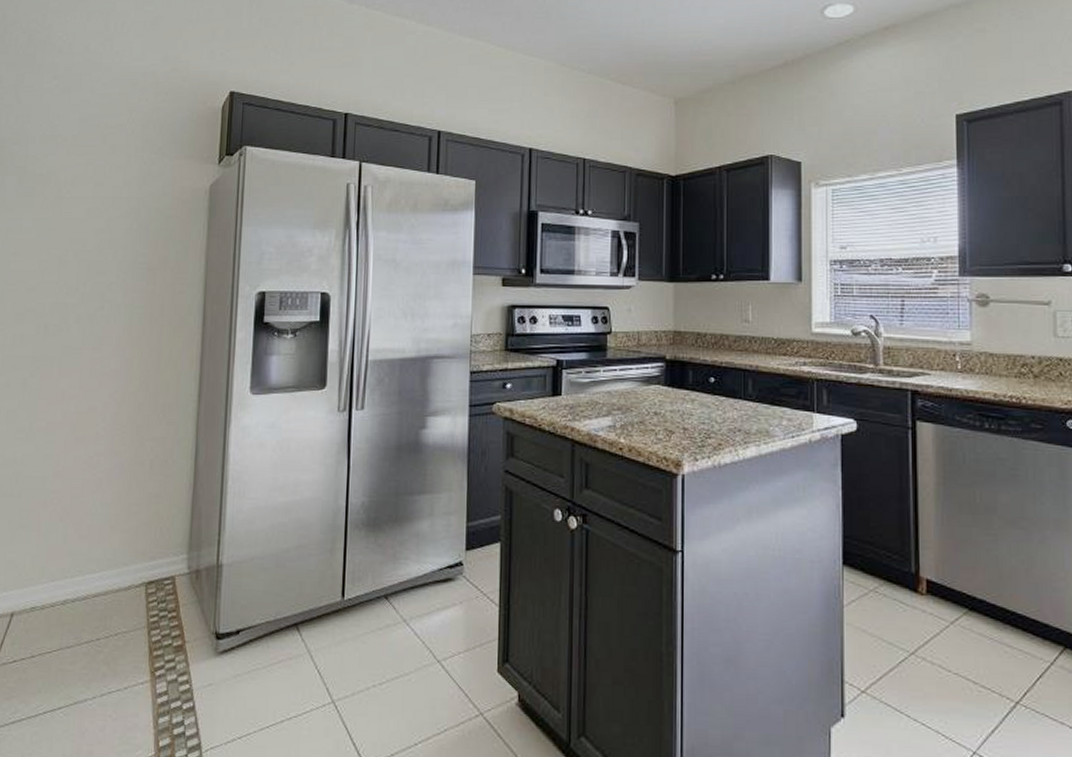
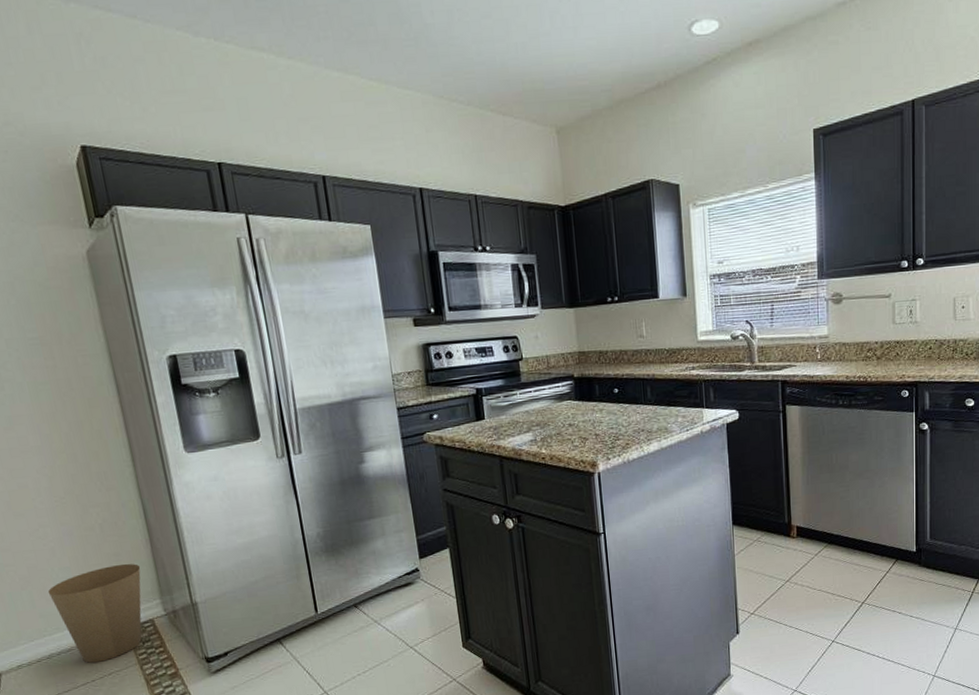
trash can: none [82,508,177,618] -> present [48,564,142,663]

